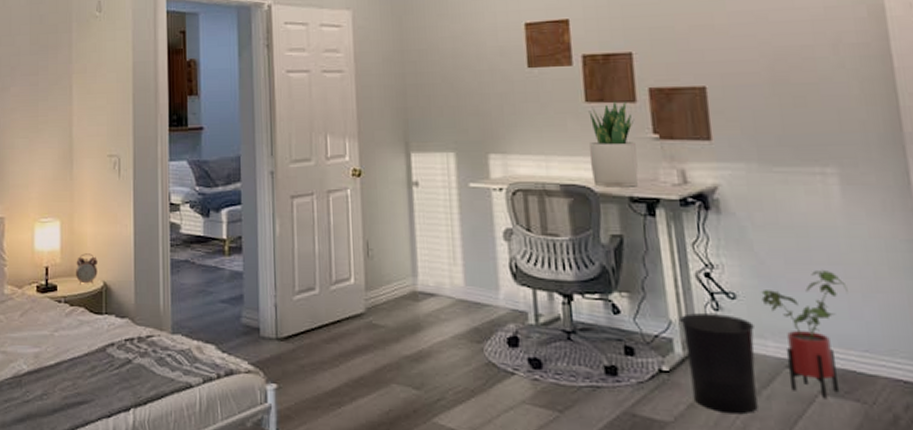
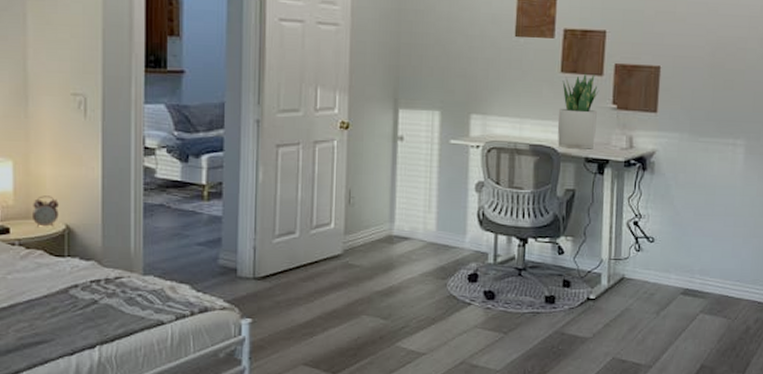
waste bin: present [679,313,758,415] -> none [609,254,663,330]
house plant: present [761,269,848,399] -> none [672,219,734,317]

